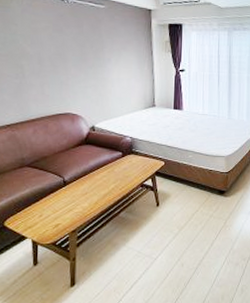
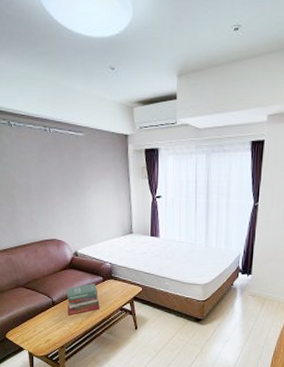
books: none [80,160,118,196] -> present [66,283,100,316]

